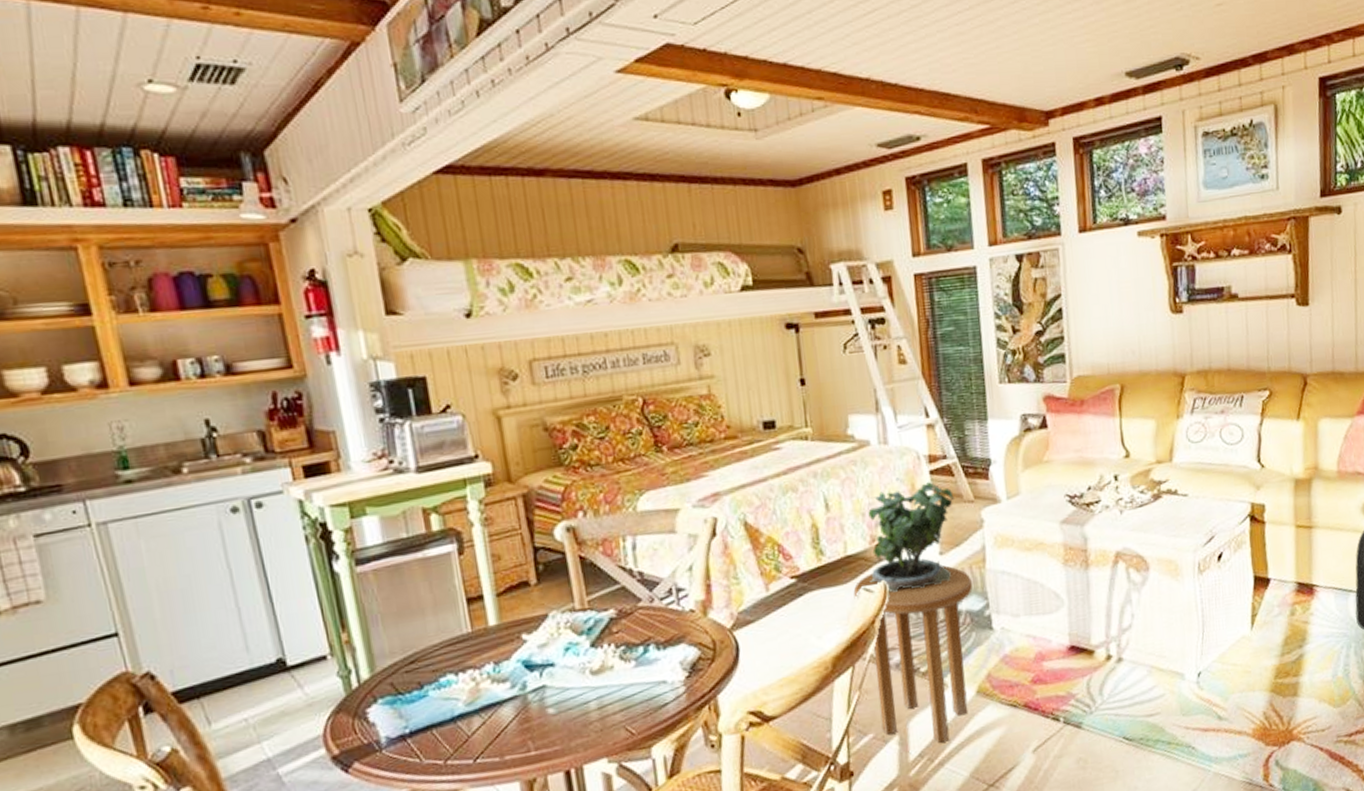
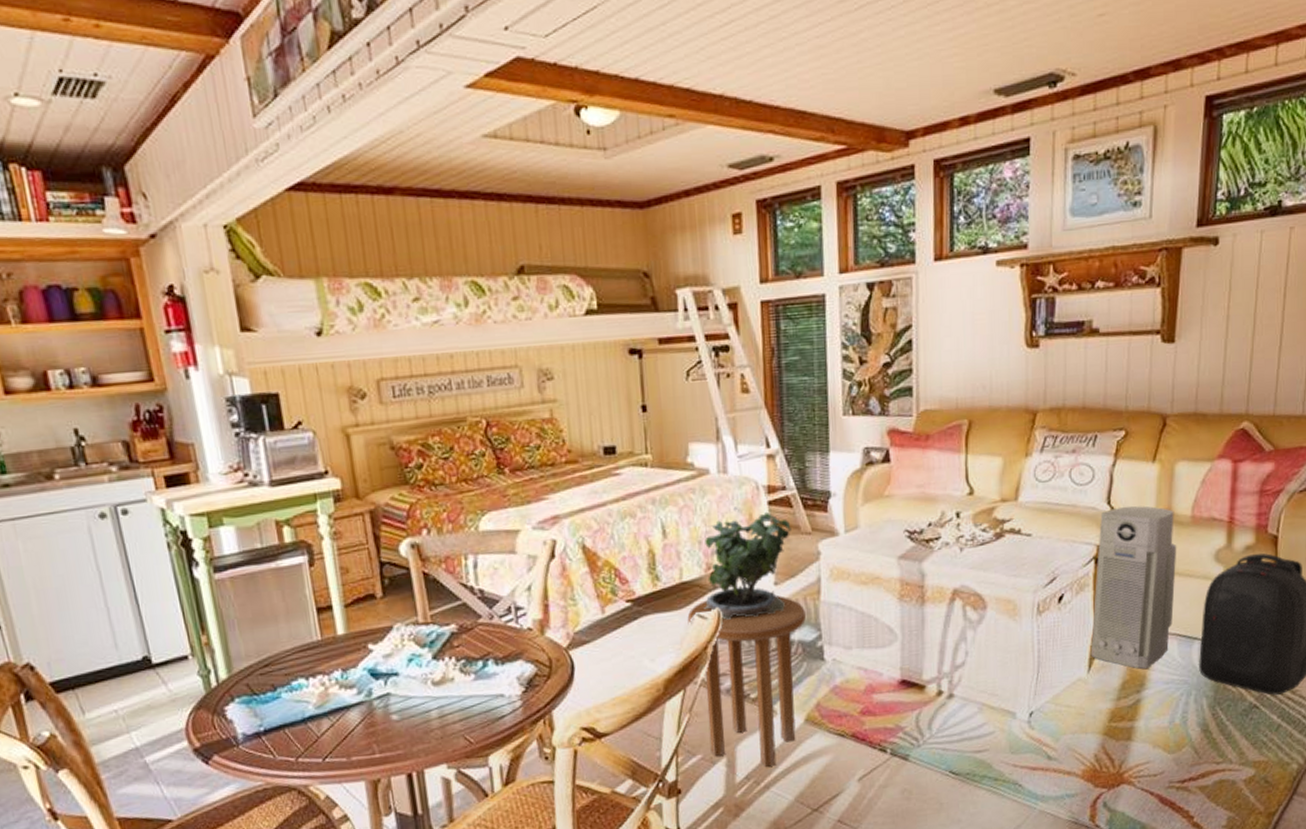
air purifier: none [1252,462,1328,624] -> present [1090,506,1177,669]

